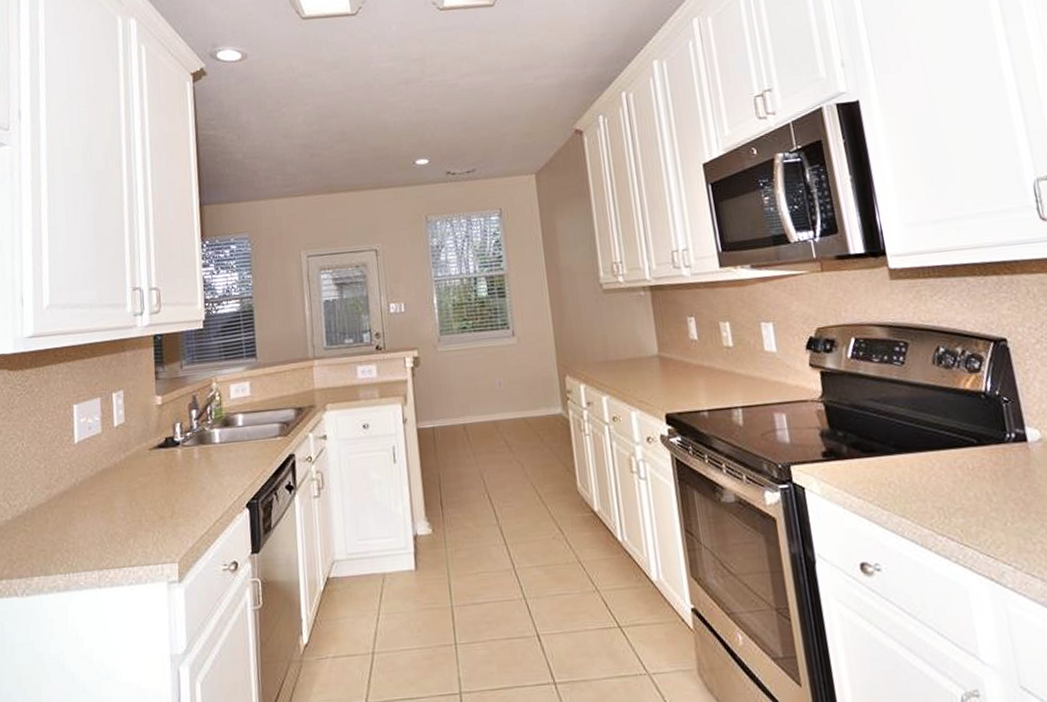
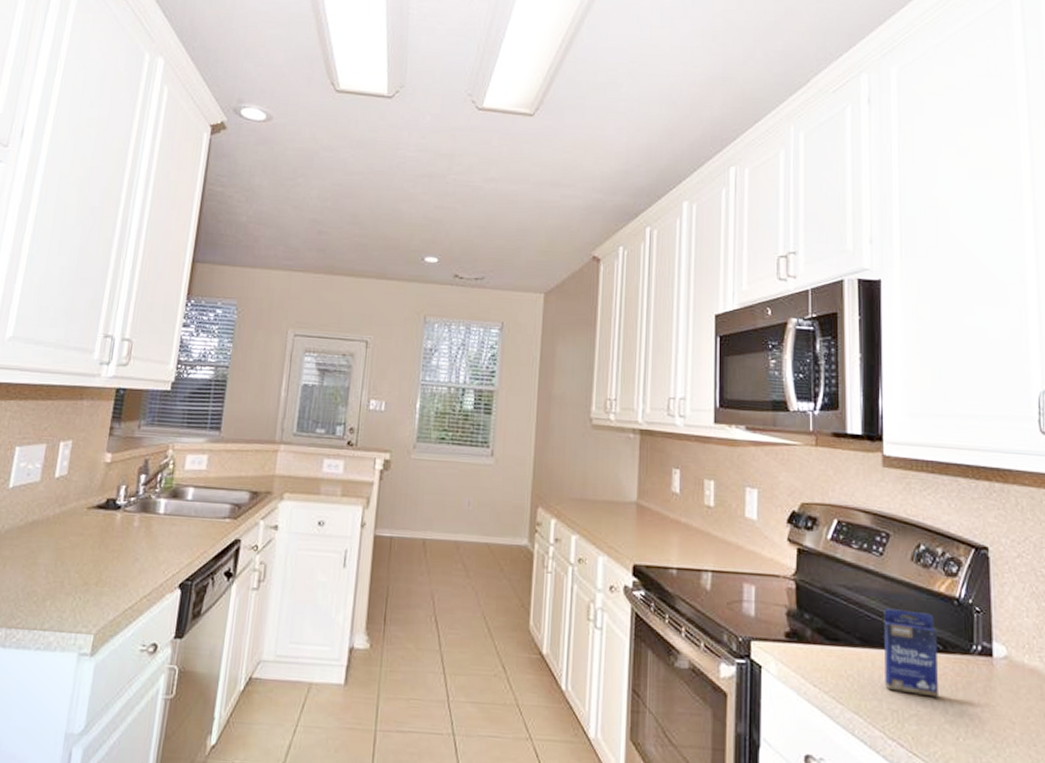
small box: none [914,411,981,490] -> present [884,608,940,698]

